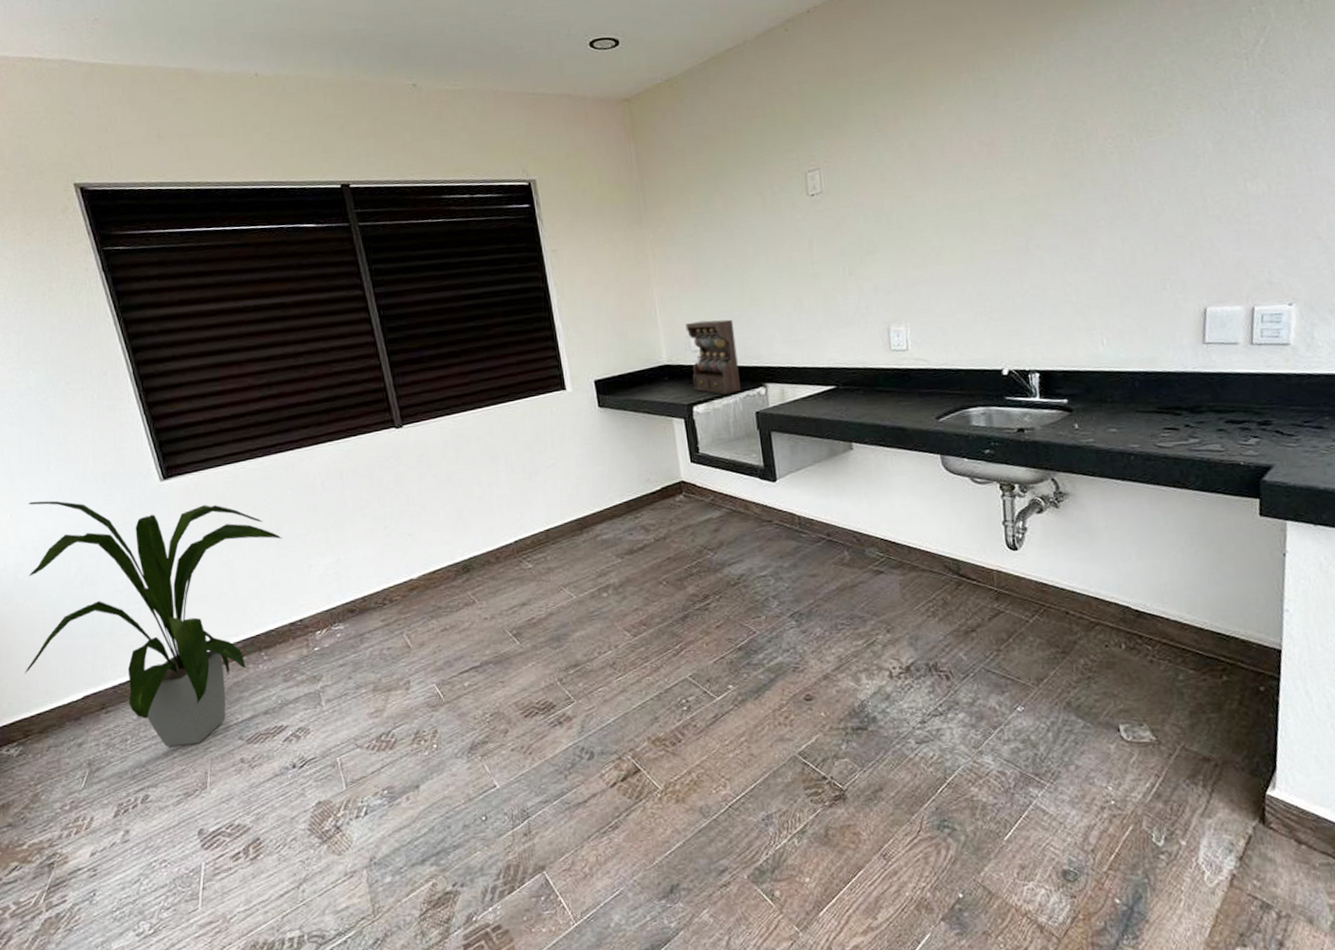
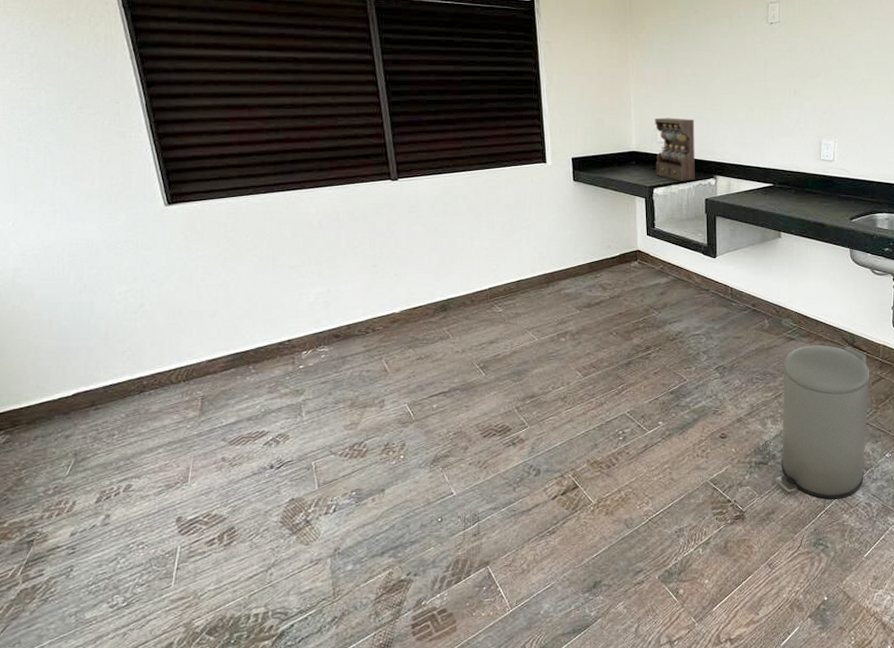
house plant: present [24,500,282,747] -> none [16,213,277,443]
pedal bin: none [873,576,992,770] -> present [775,345,870,500]

